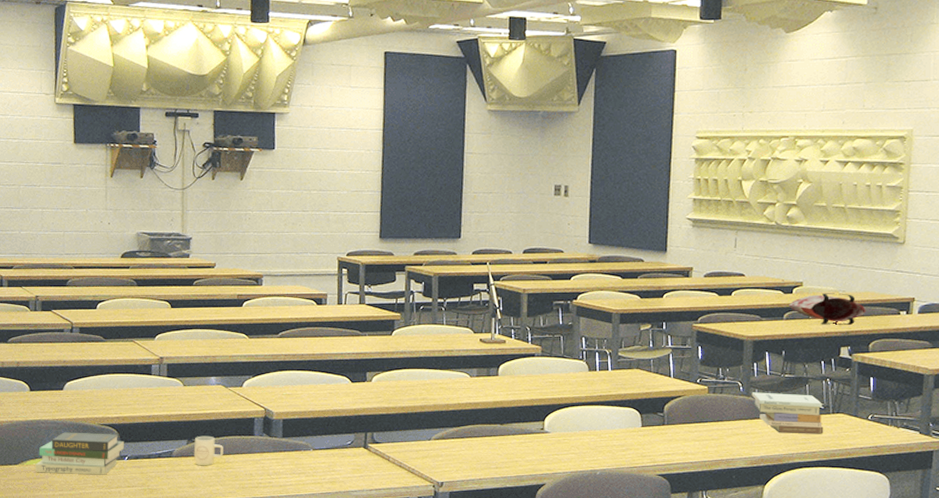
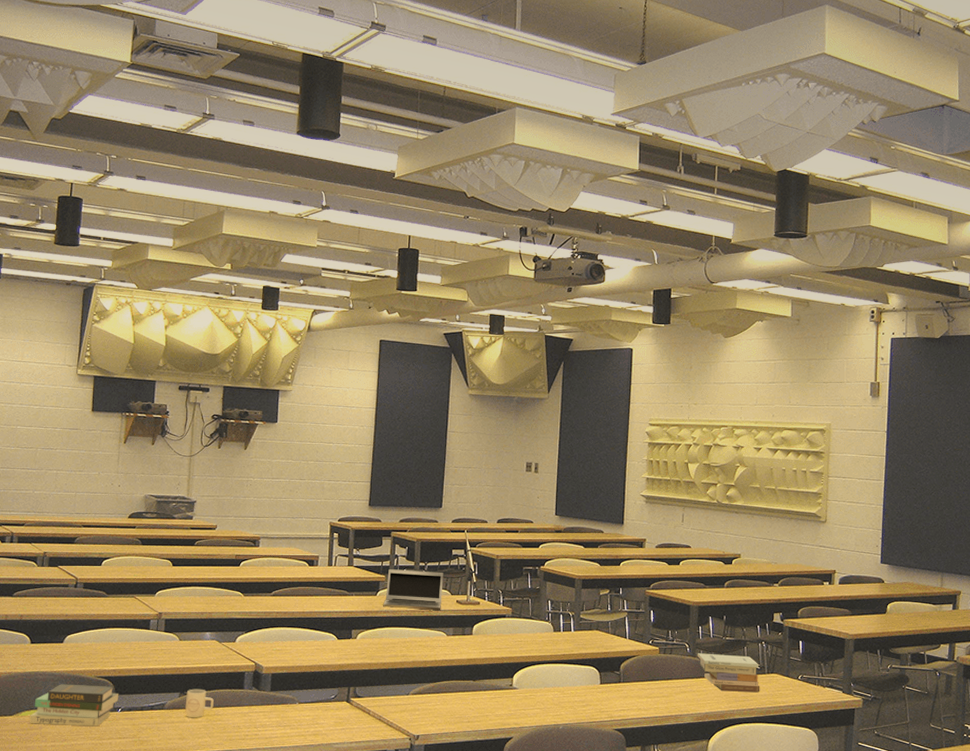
laptop: none [399,306,465,351] -> present [383,569,443,611]
bag: present [789,293,867,326] -> none [729,564,795,594]

